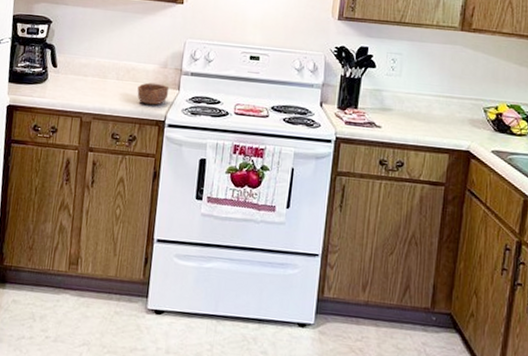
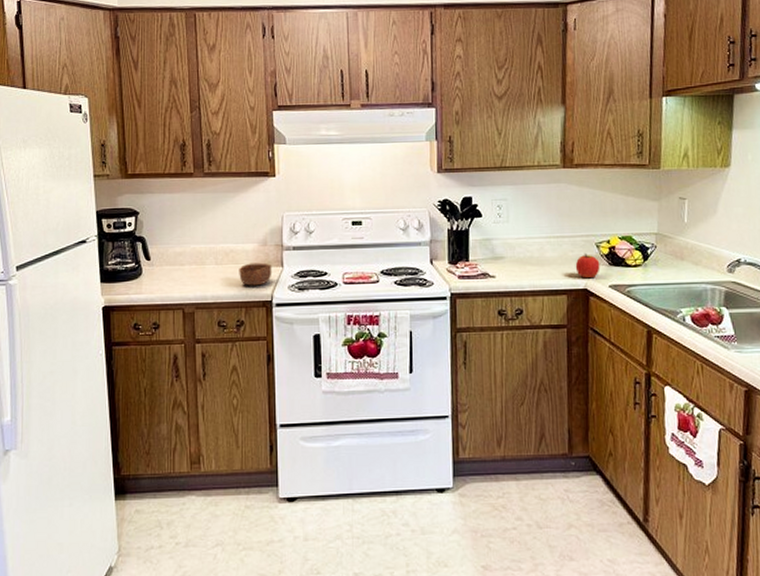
apple: none [460,115,486,142] -> present [575,252,600,279]

